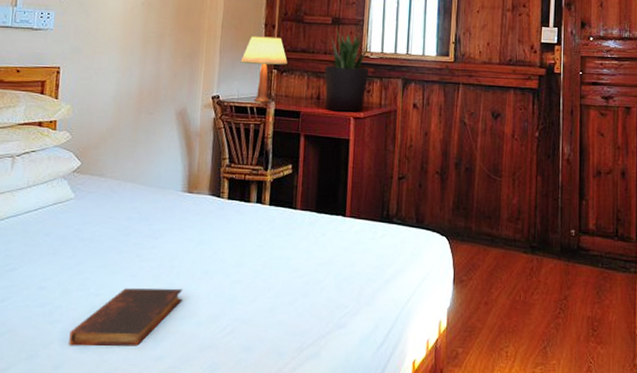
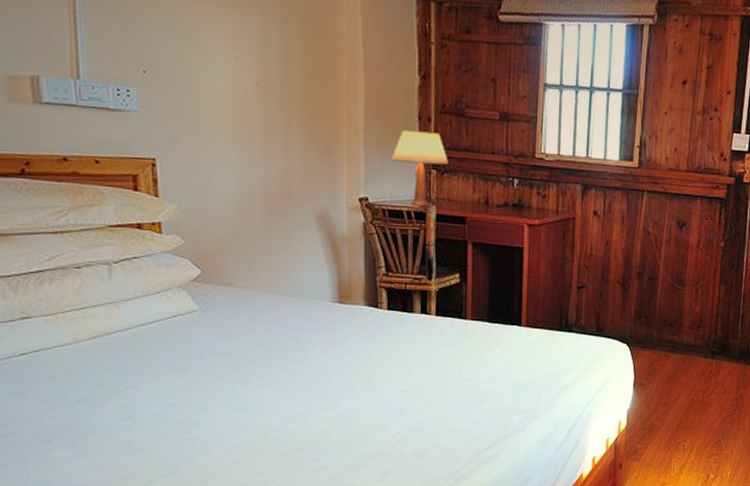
book: present [69,288,183,346] -> none [214,400,344,461]
planter: present [324,28,370,113] -> none [493,124,545,220]

